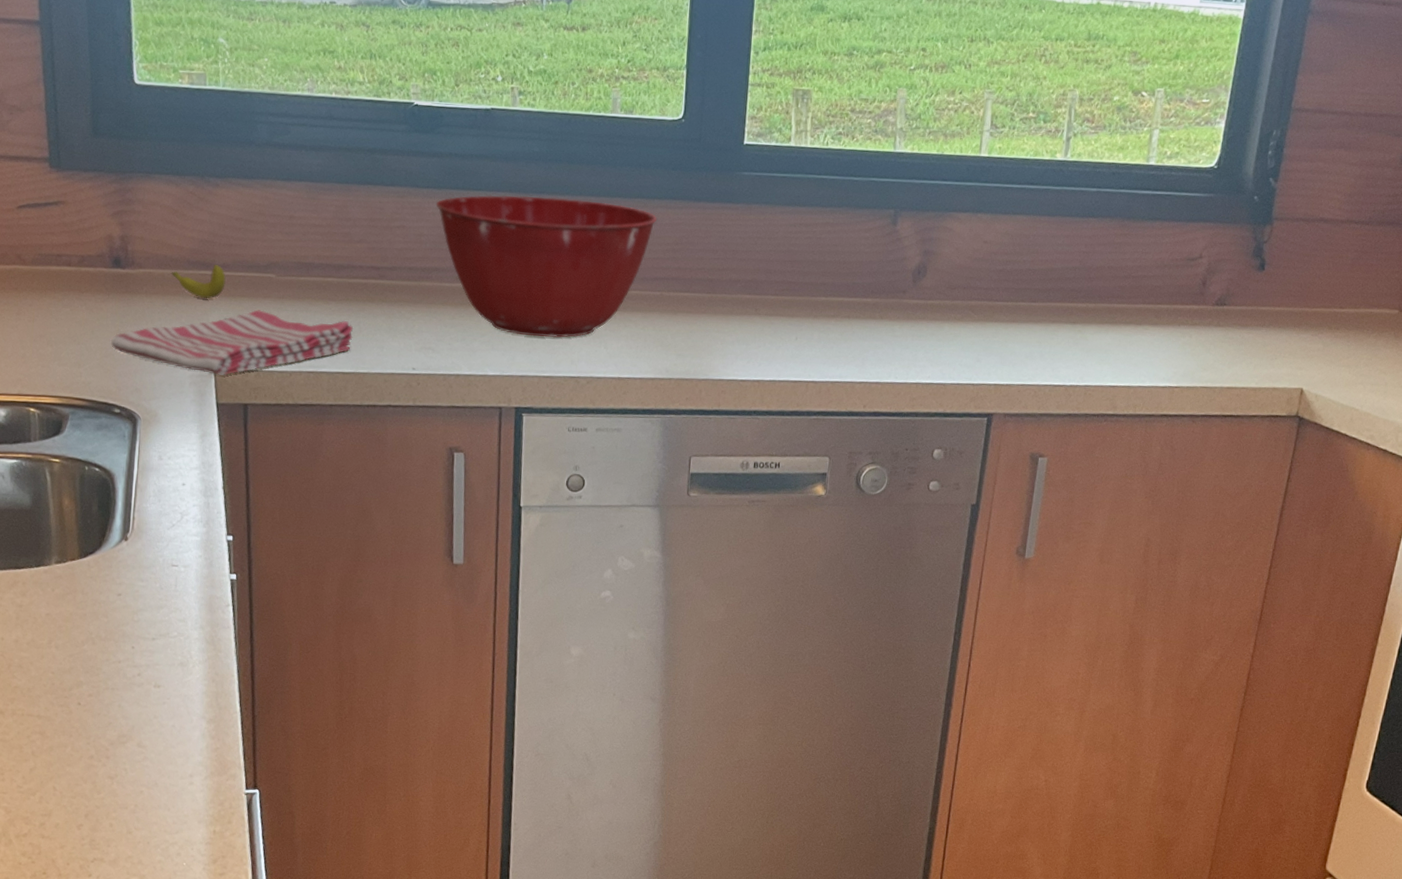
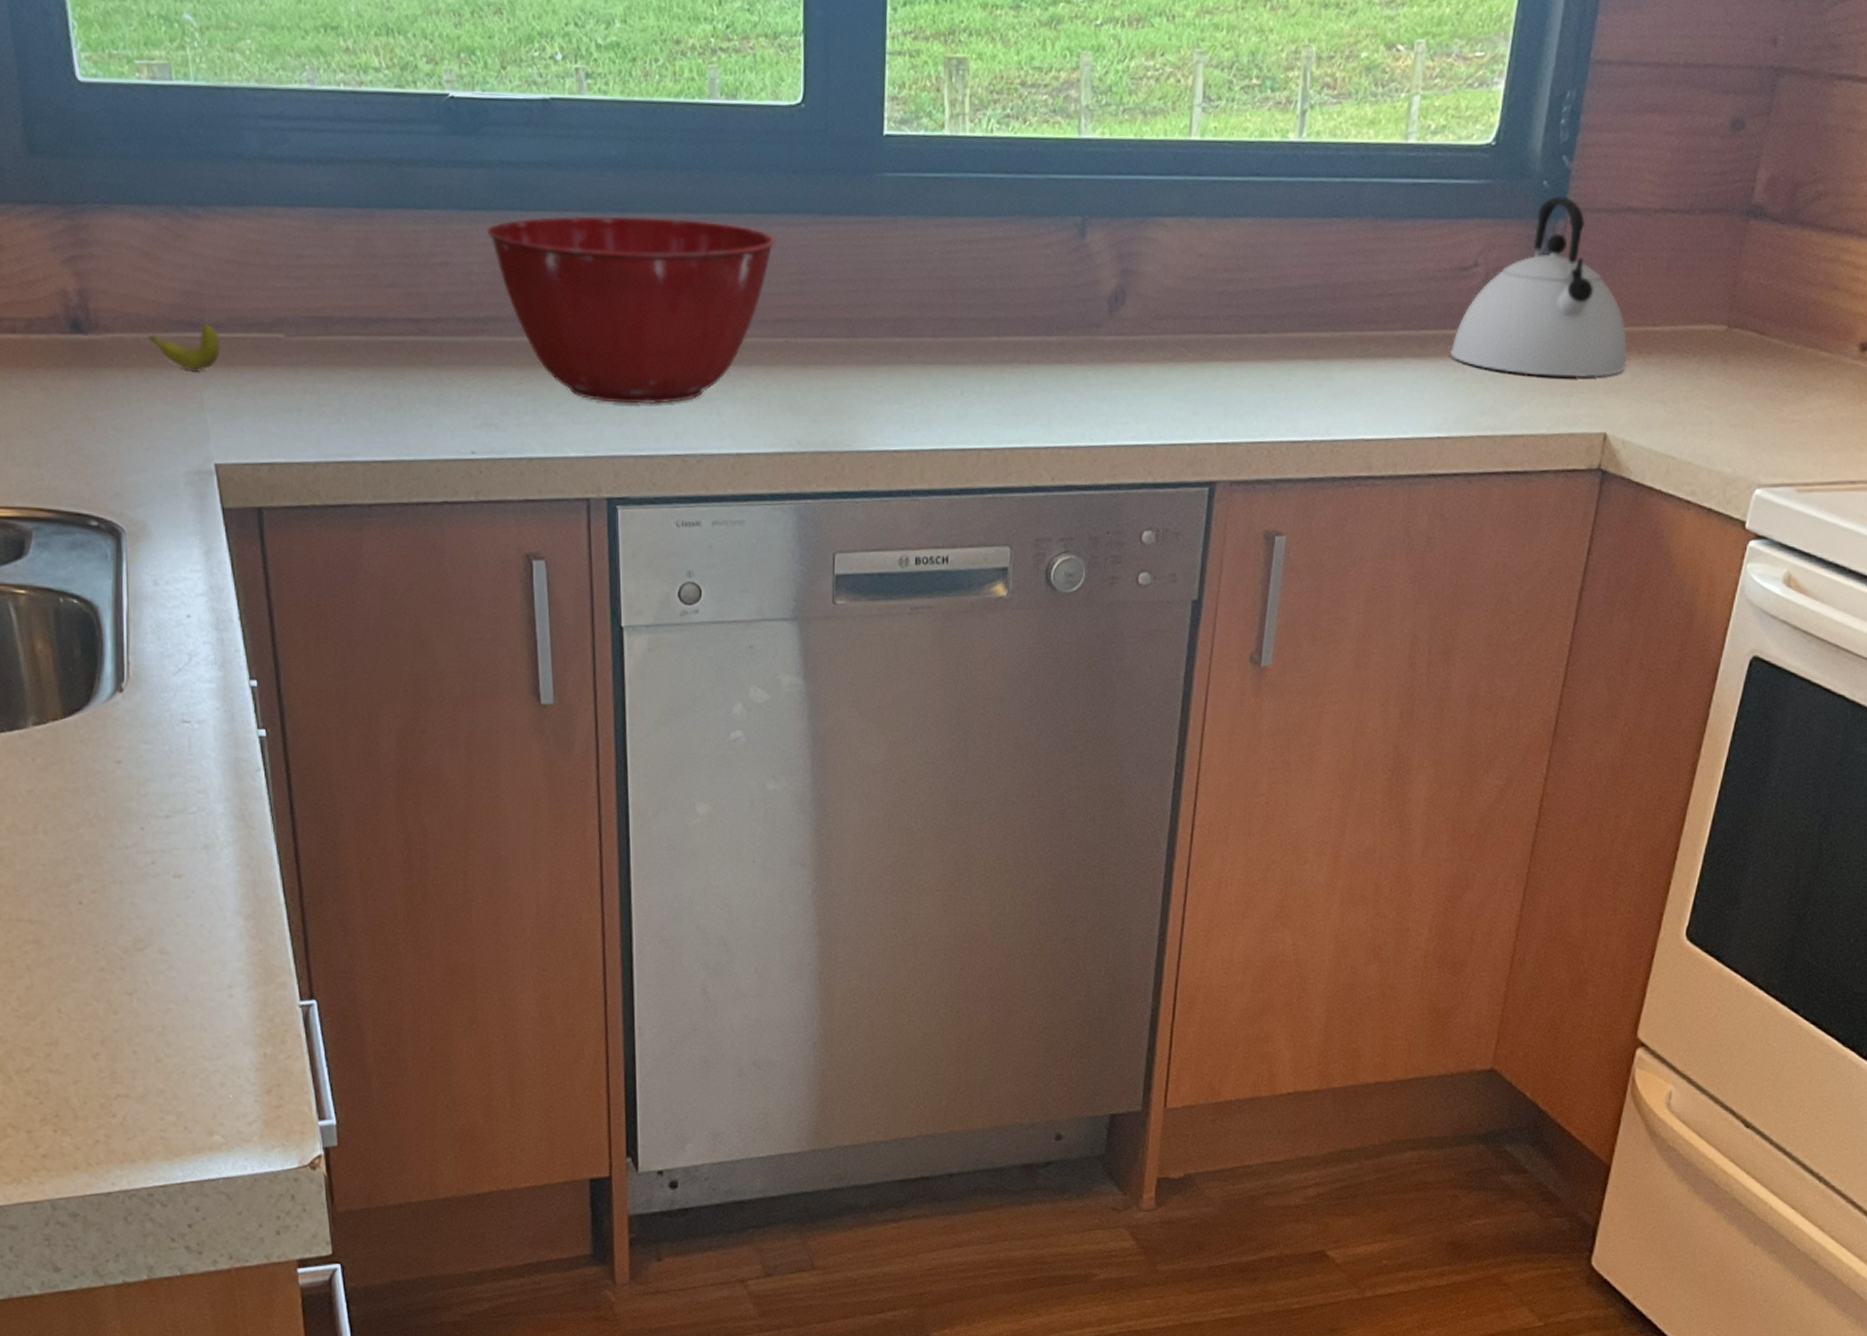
dish towel: present [111,310,354,376] -> none [78,382,392,471]
kettle: none [1180,208,1320,345] -> present [1450,196,1627,377]

